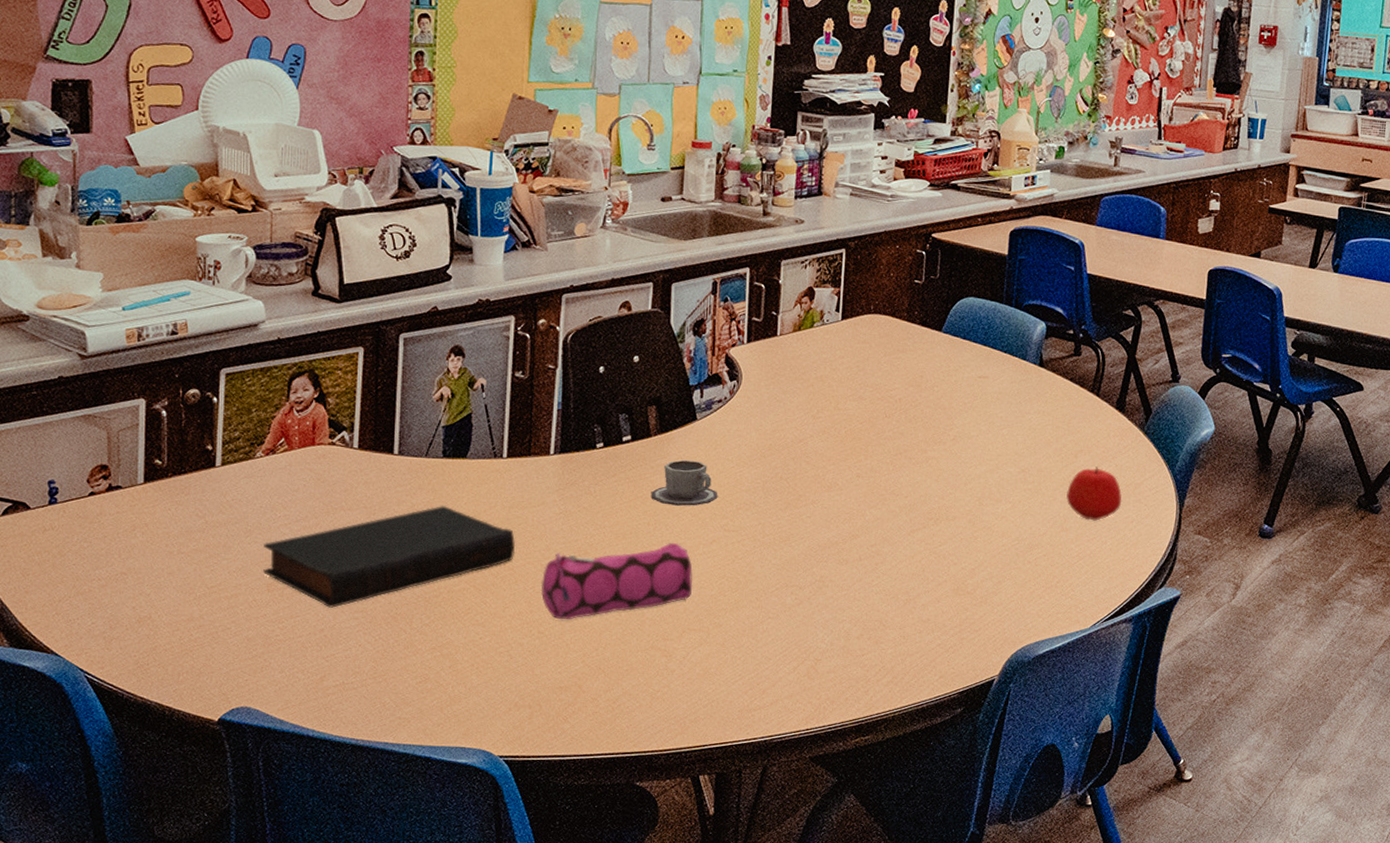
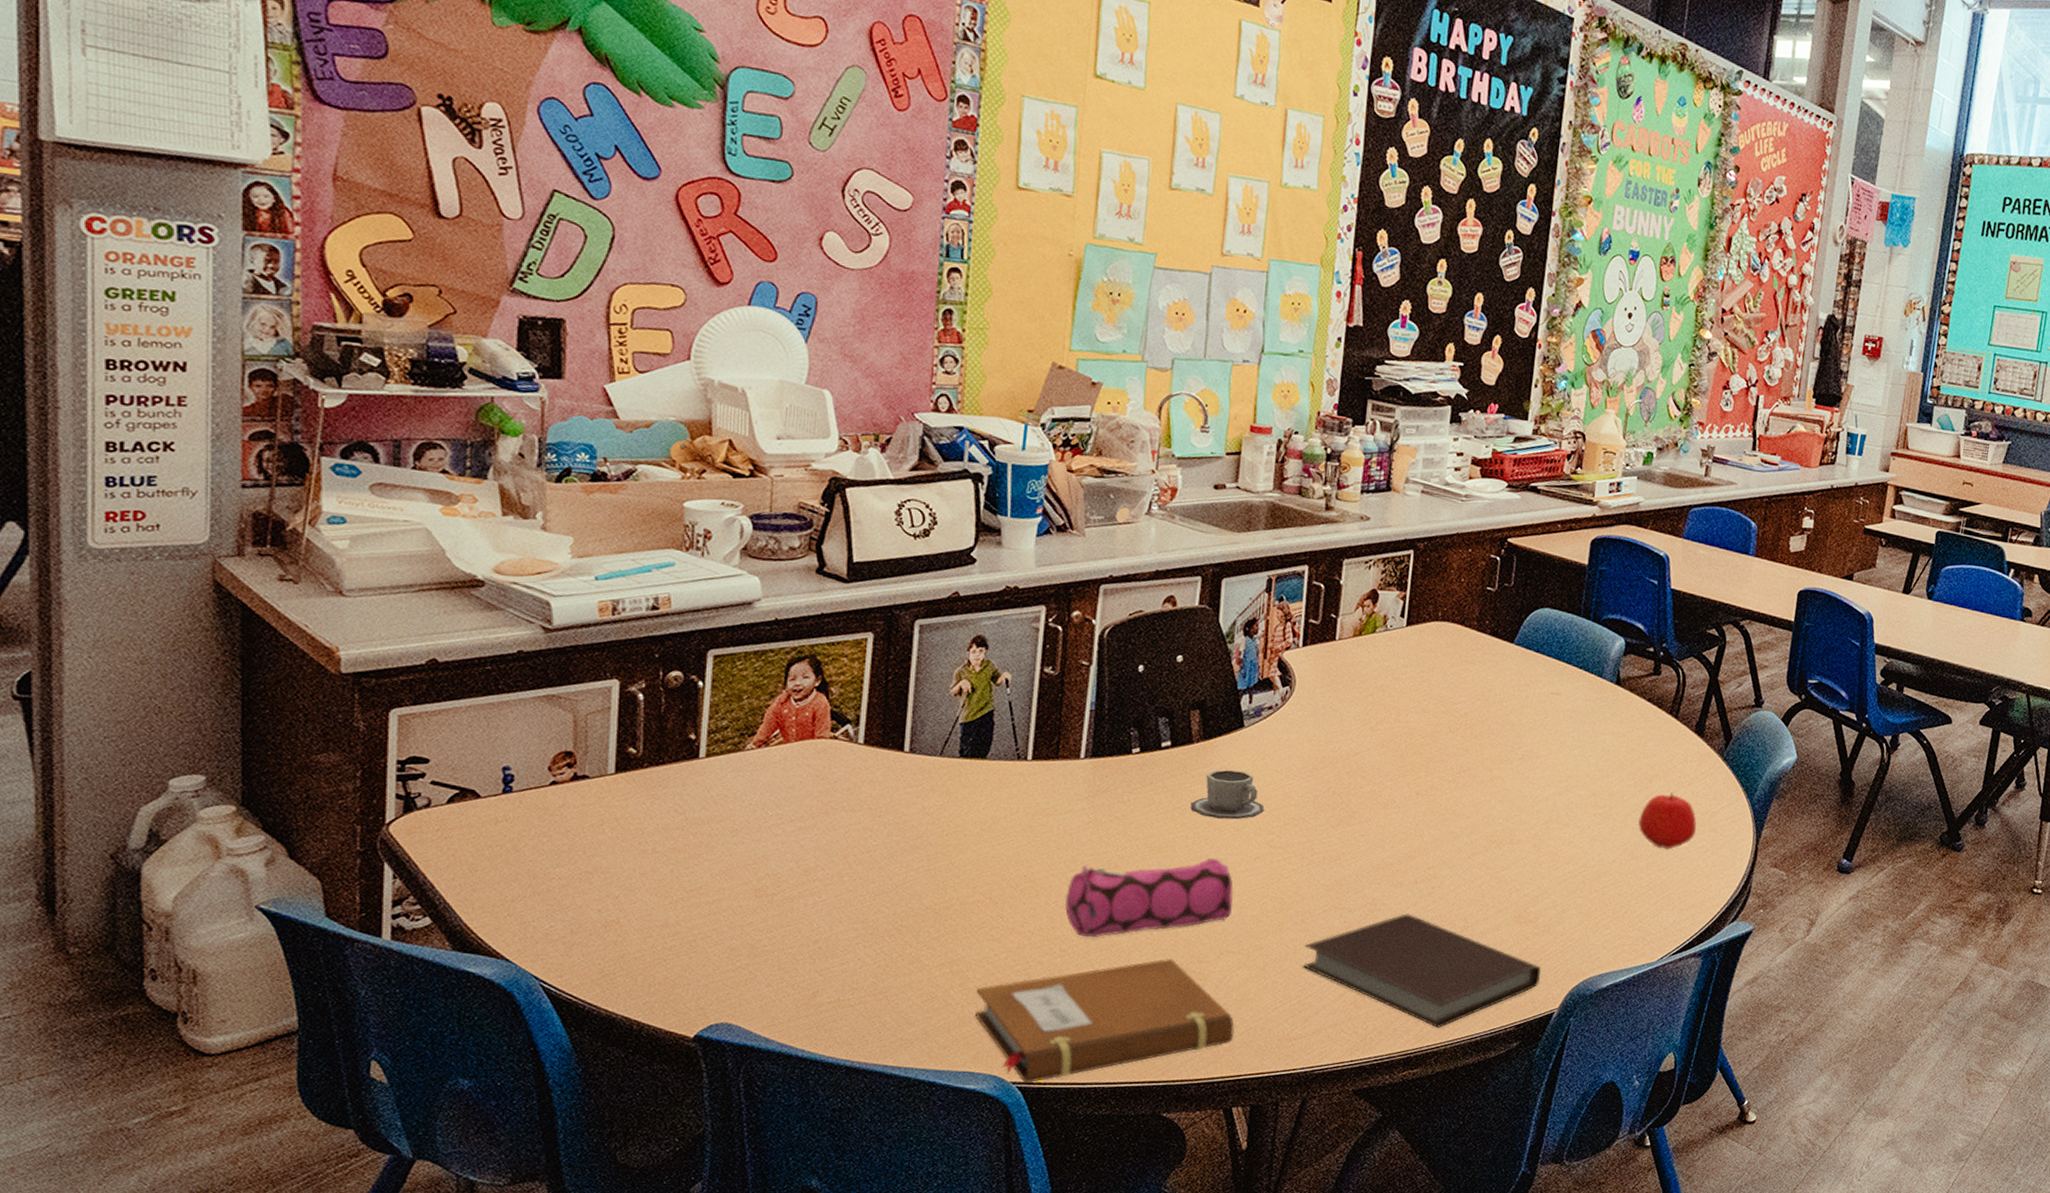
book: present [263,505,516,608] -> none [751,809,1039,917]
notebook: none [464,637,698,757] -> present [975,958,1235,1083]
notebook: none [759,589,981,697] -> present [1303,914,1542,1029]

